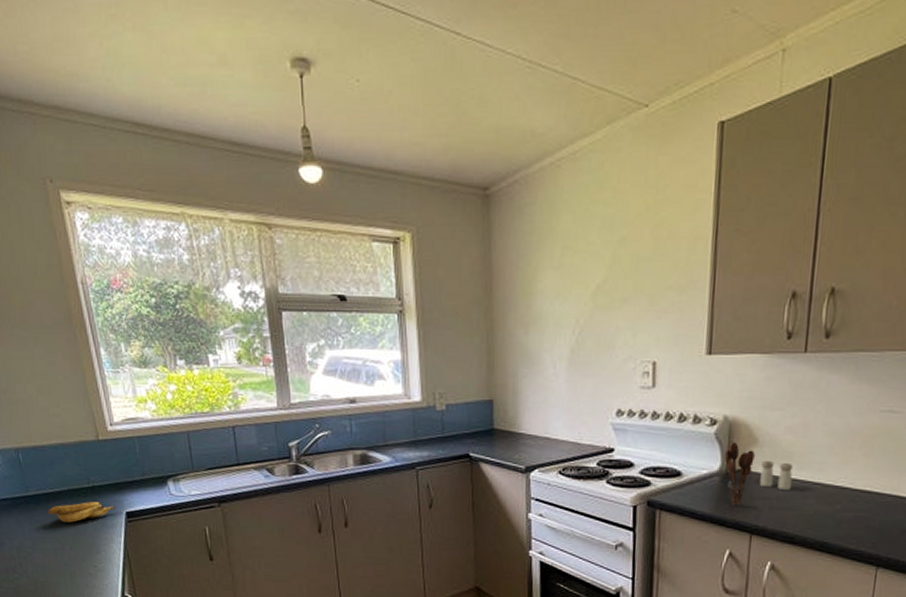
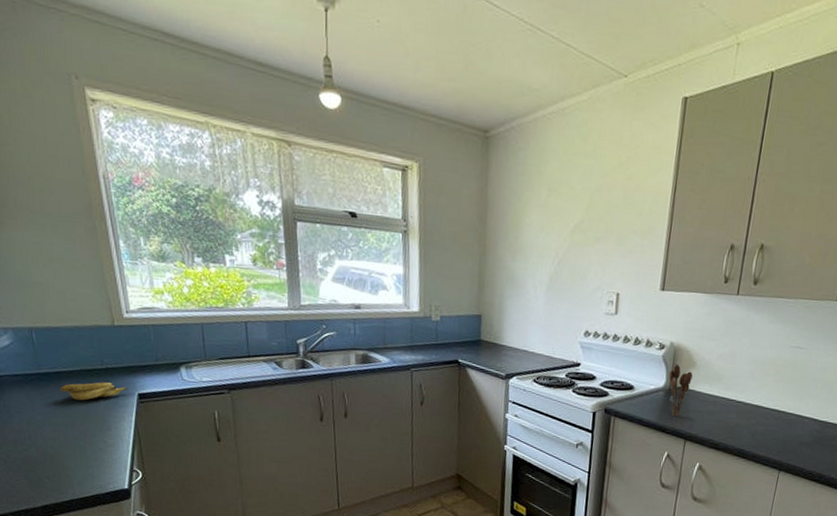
salt and pepper shaker: present [760,460,793,490] -> none [695,380,722,406]

